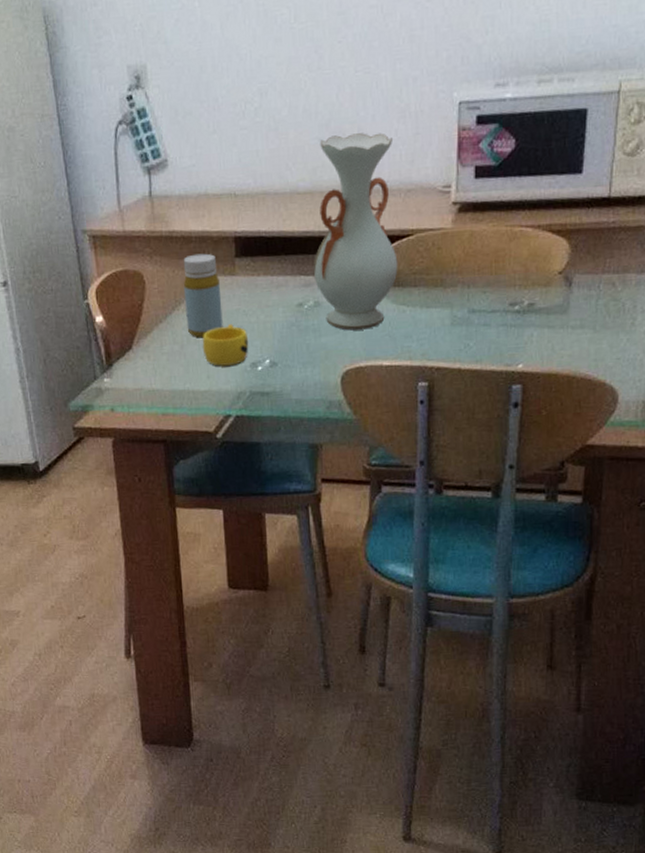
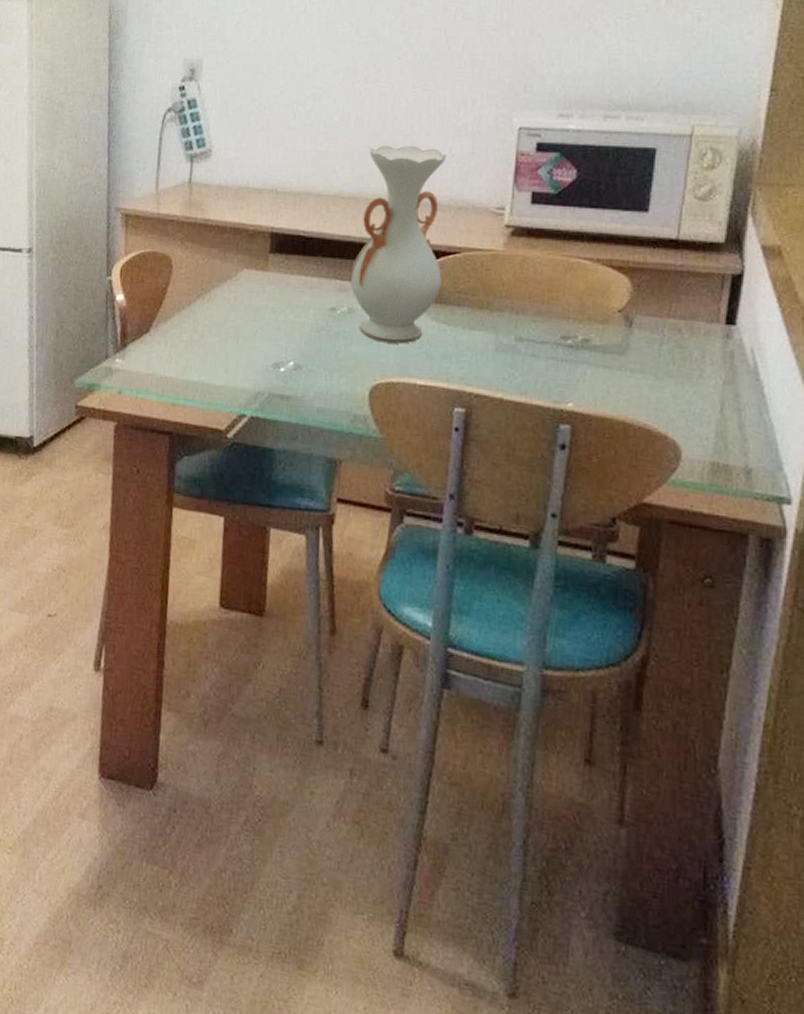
bottle: present [183,253,223,338] -> none [210,244,250,330]
cup: present [202,324,249,366] -> none [223,320,274,363]

